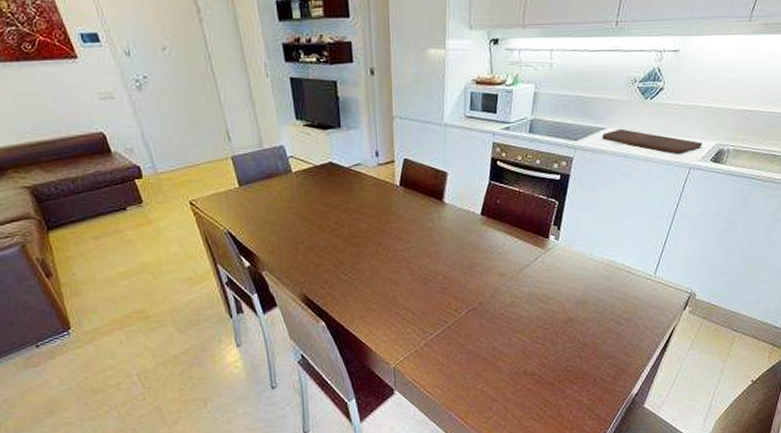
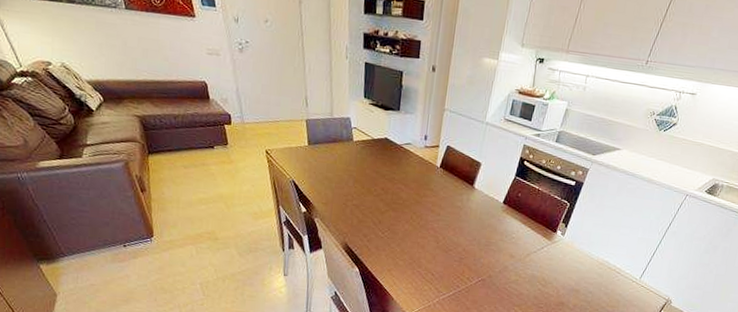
cutting board: present [602,128,703,154] -> none [616,151,701,182]

